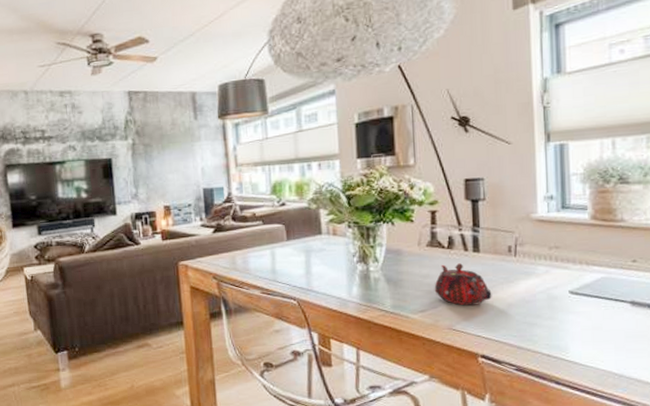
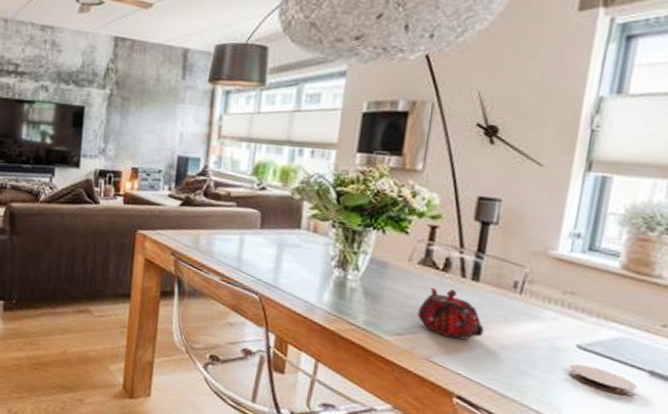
coaster: none [568,307,623,327] -> present [569,364,637,397]

